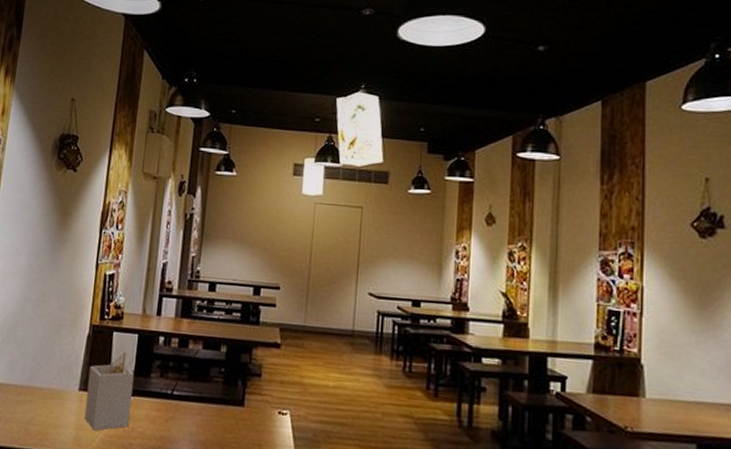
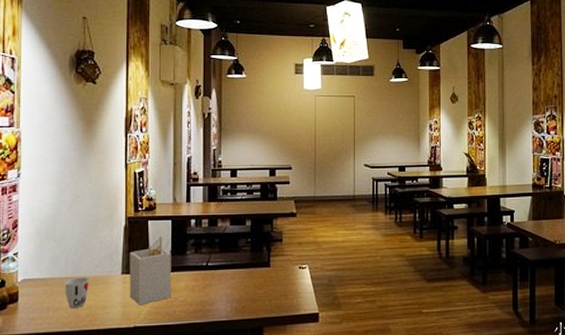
cup: none [18,387,45,423] -> present [65,277,89,309]

